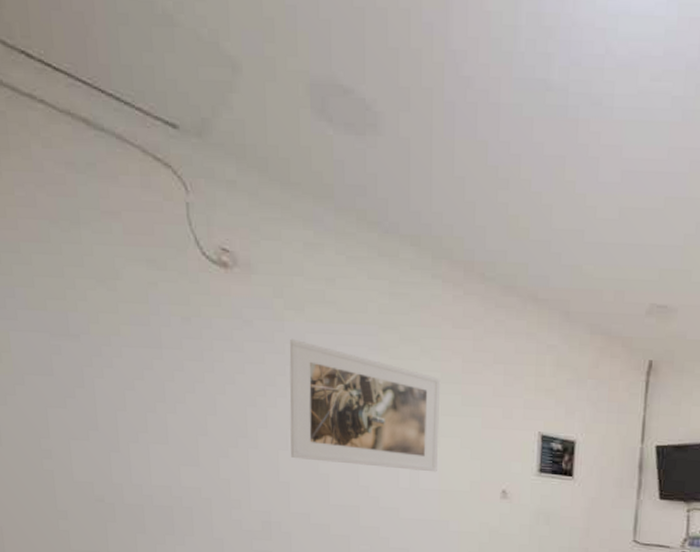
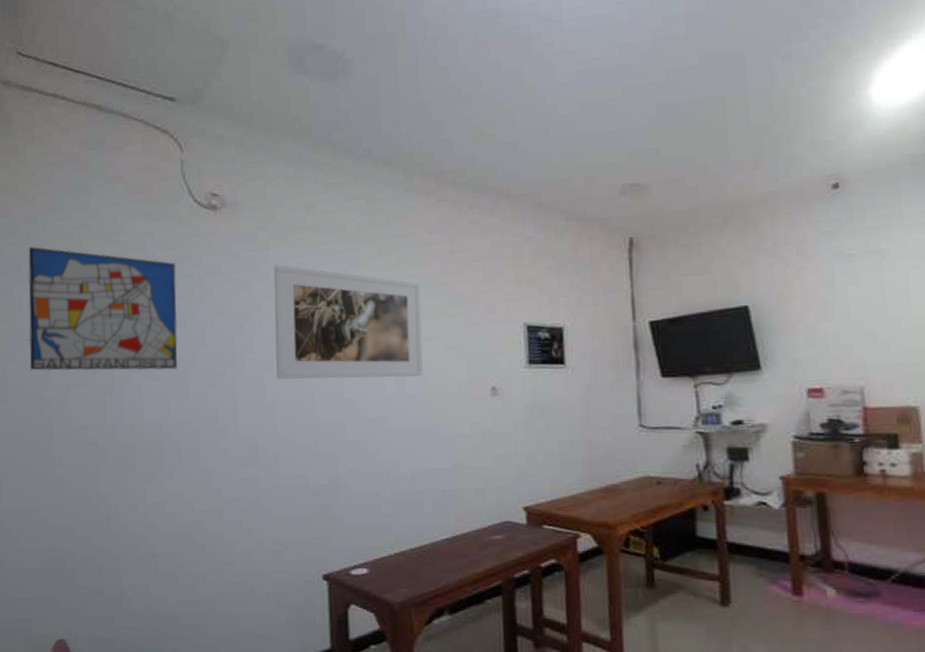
wall art: none [13,279,187,435] -> present [28,246,178,371]

